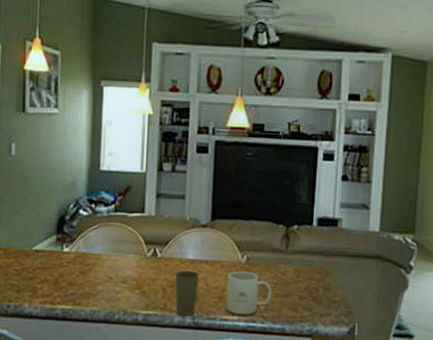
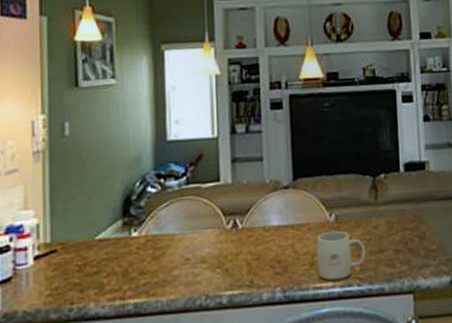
cup: present [175,271,200,316] -> none [260,239,286,291]

